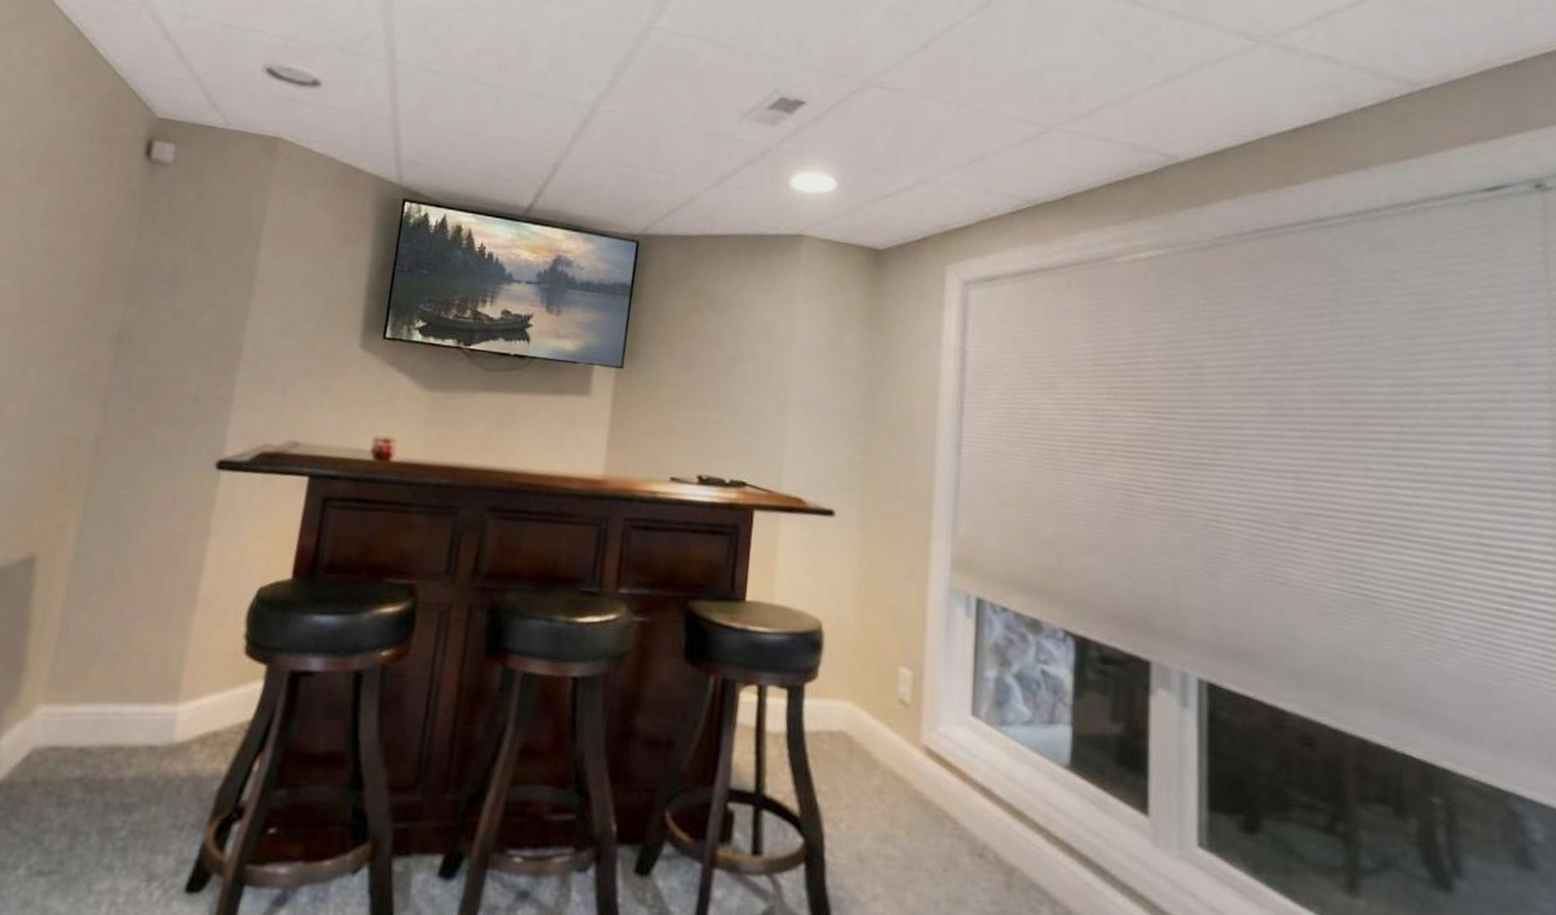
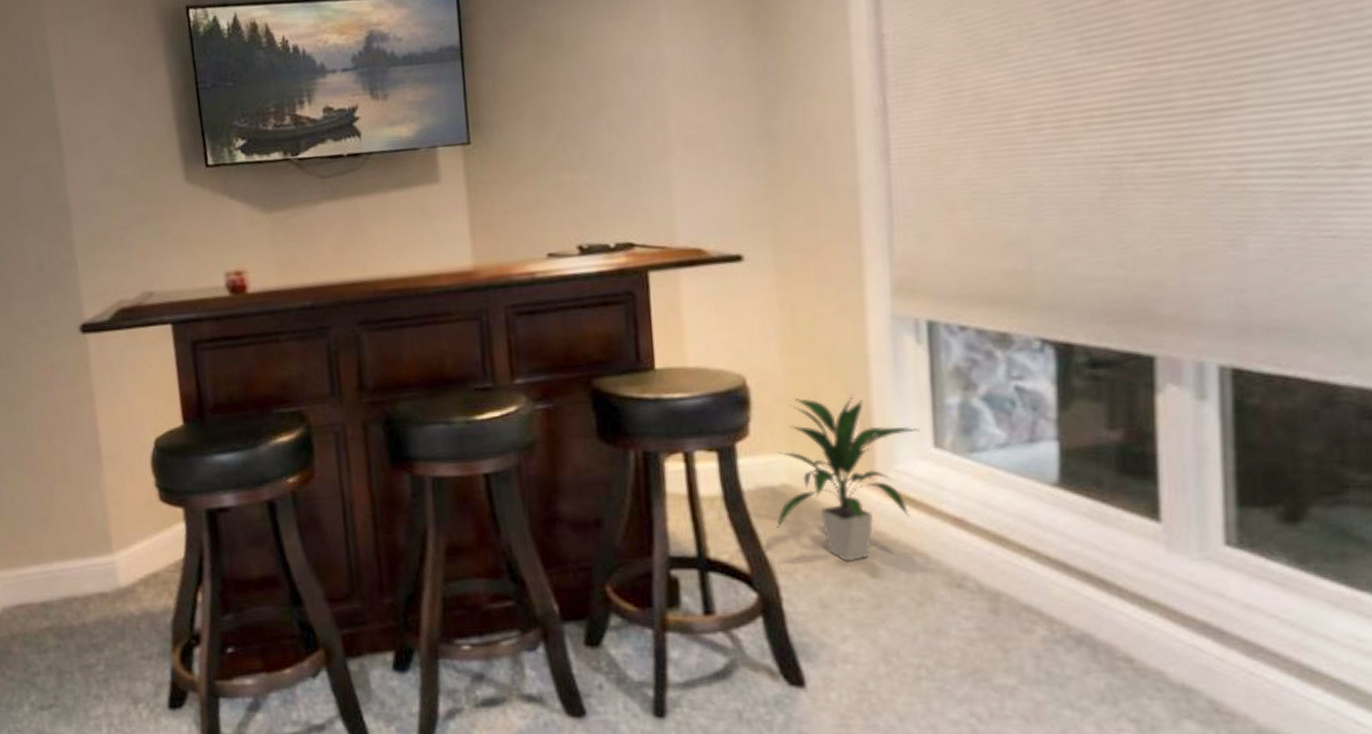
indoor plant: none [829,648,962,818] -> present [776,394,921,562]

